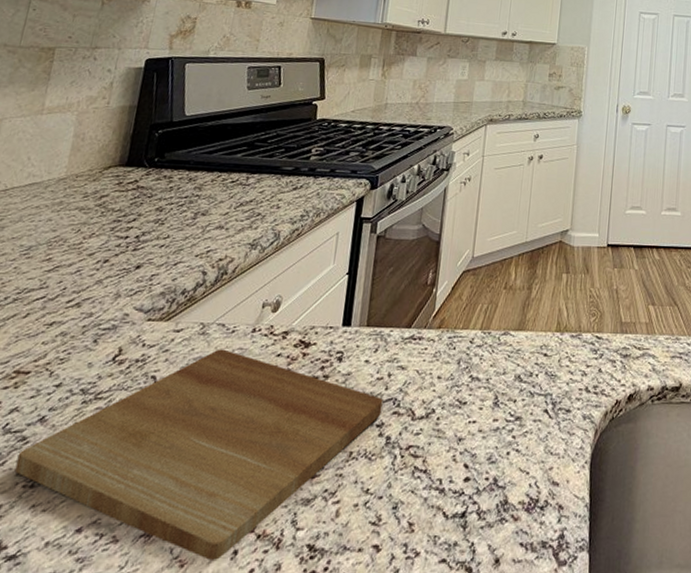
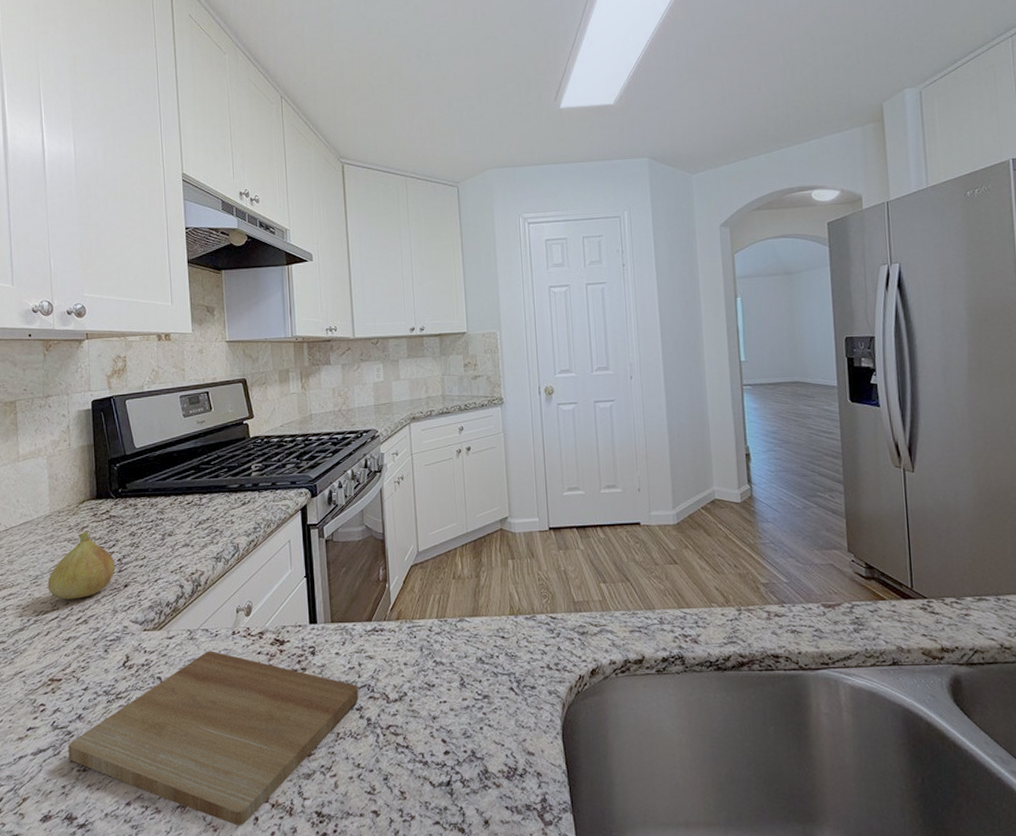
fruit: none [40,199,132,278] -> present [47,530,116,599]

